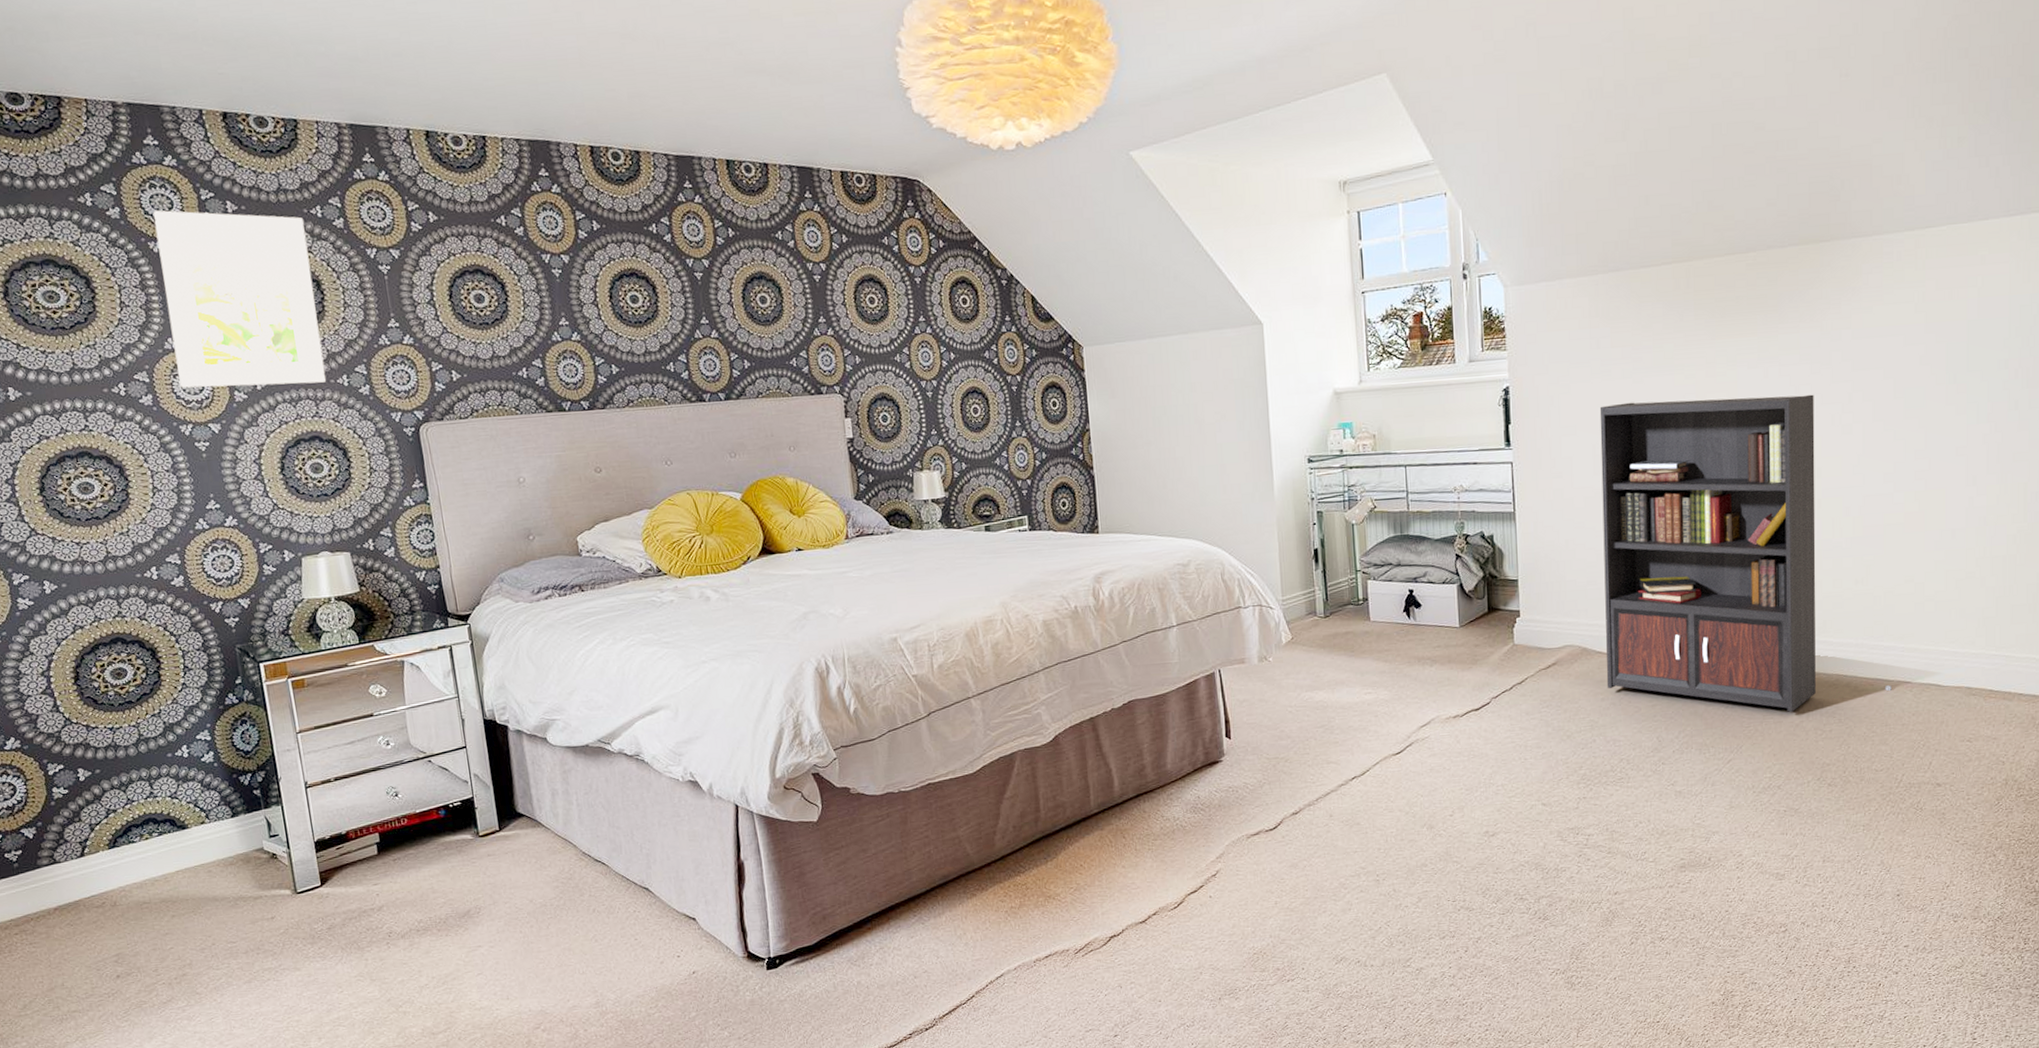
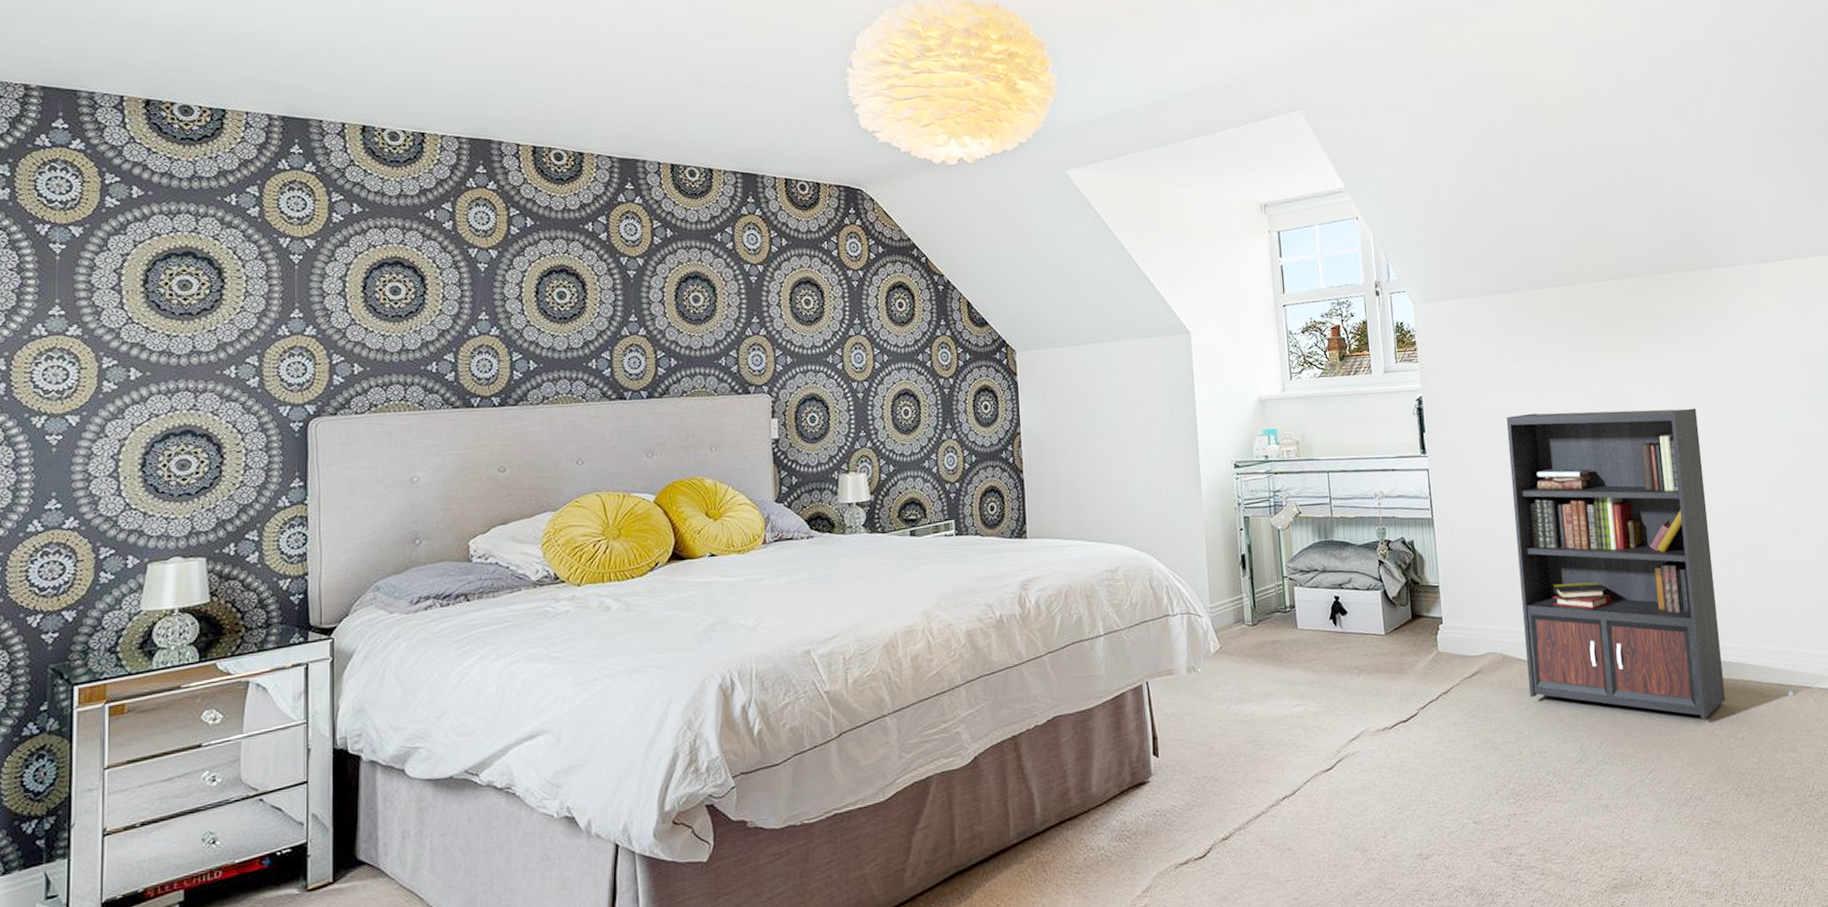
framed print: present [153,210,326,388] -> none [40,192,215,377]

